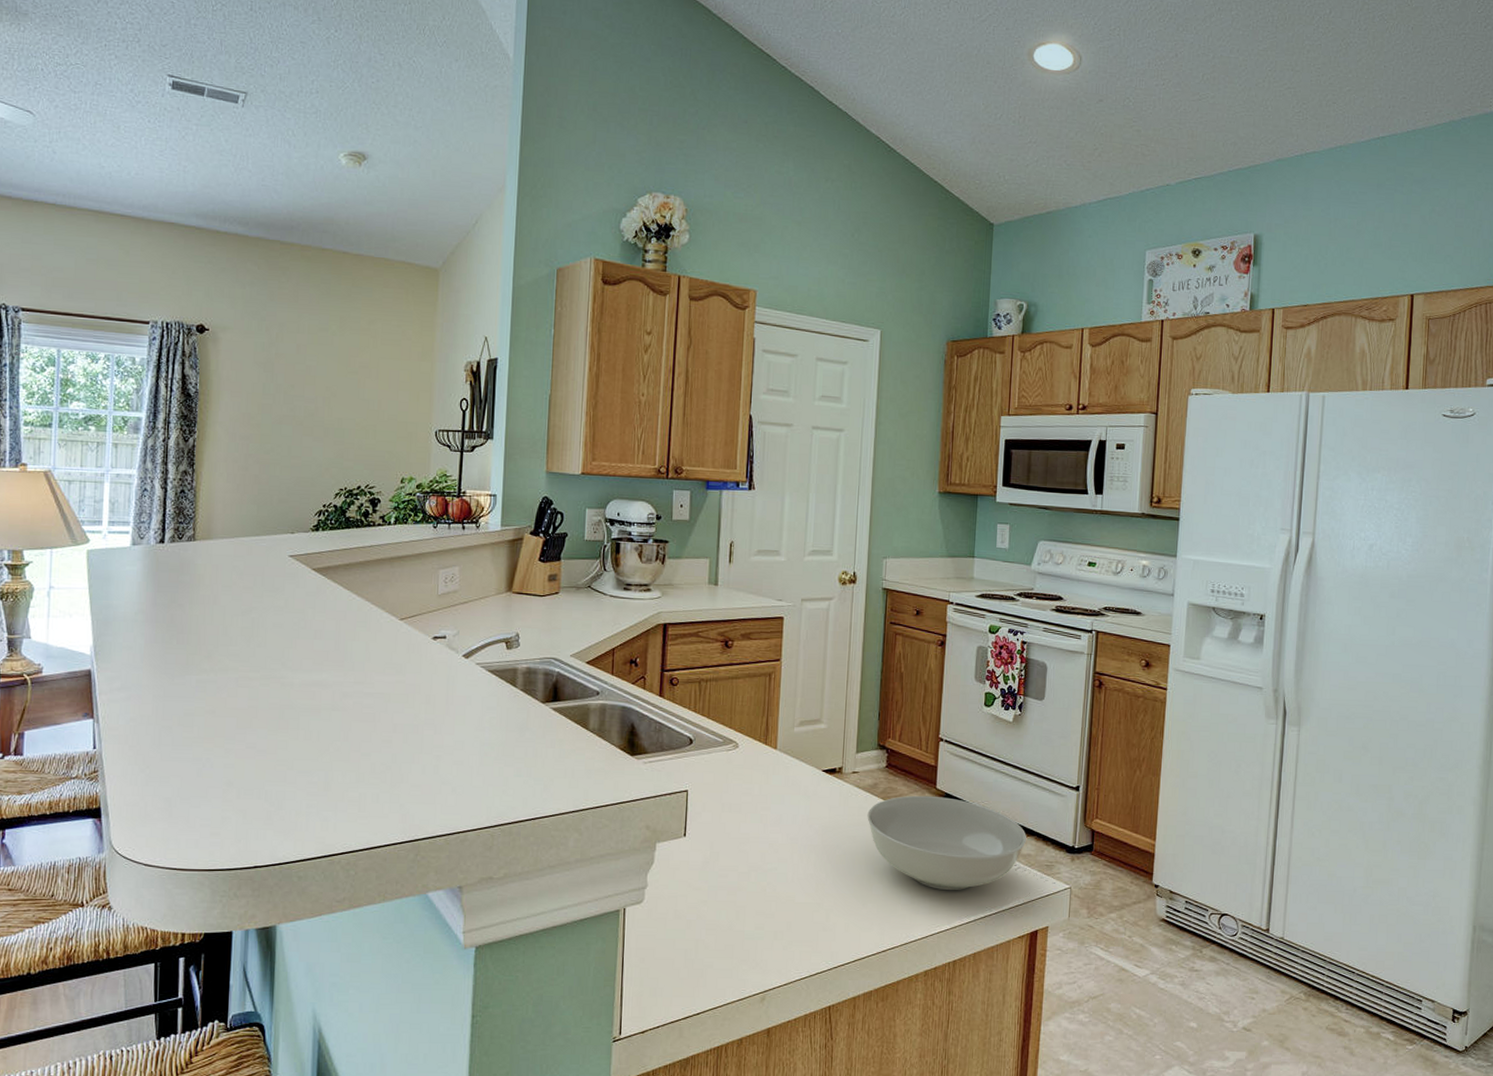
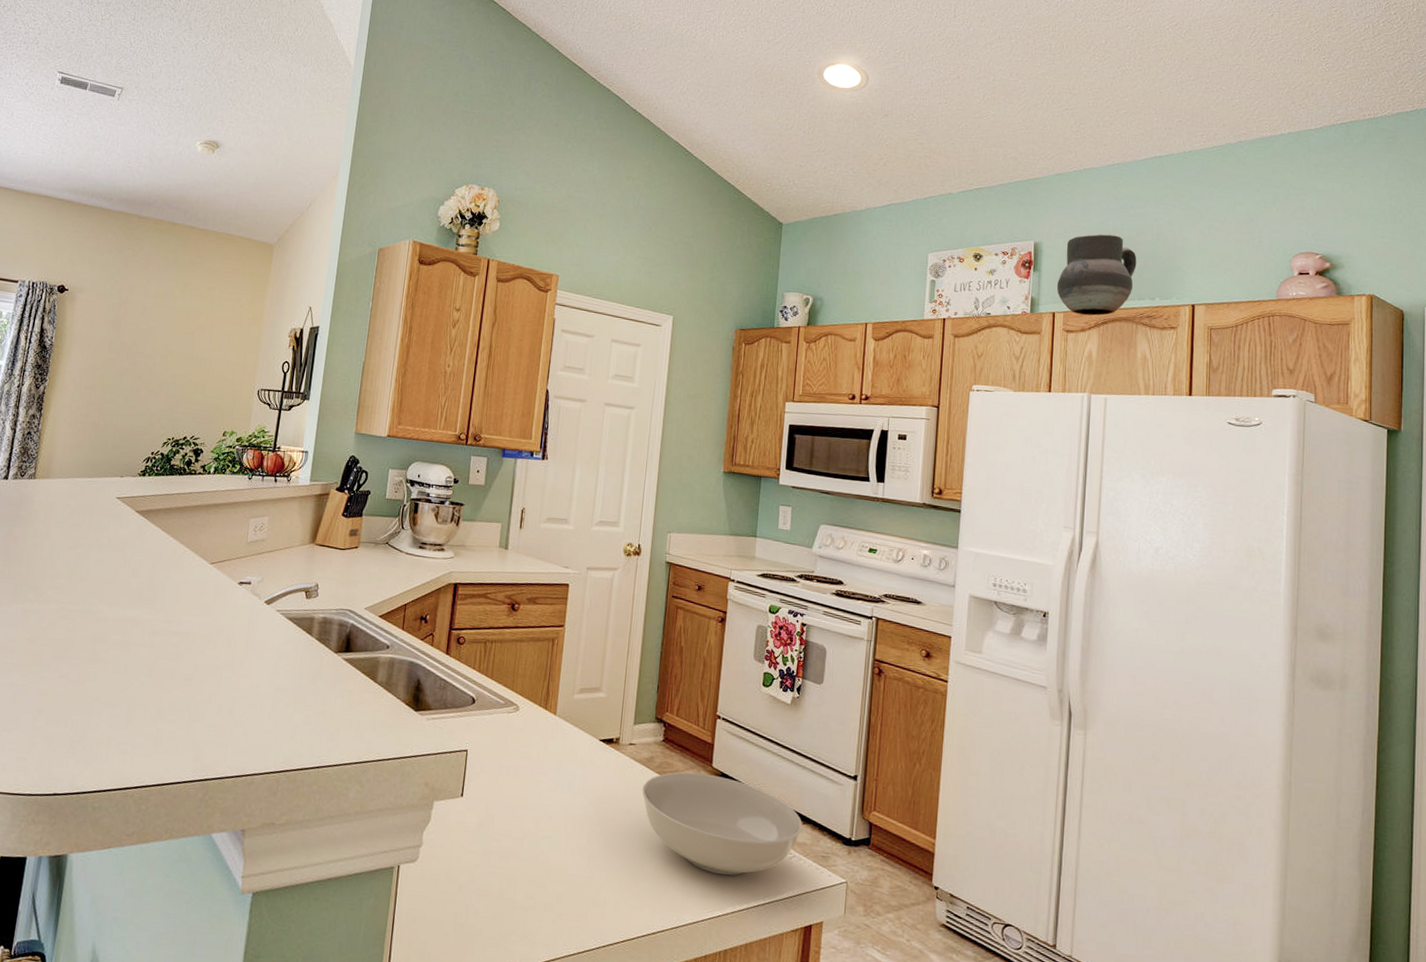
ceramic jug: none [1276,223,1358,311] -> present [1056,234,1137,316]

